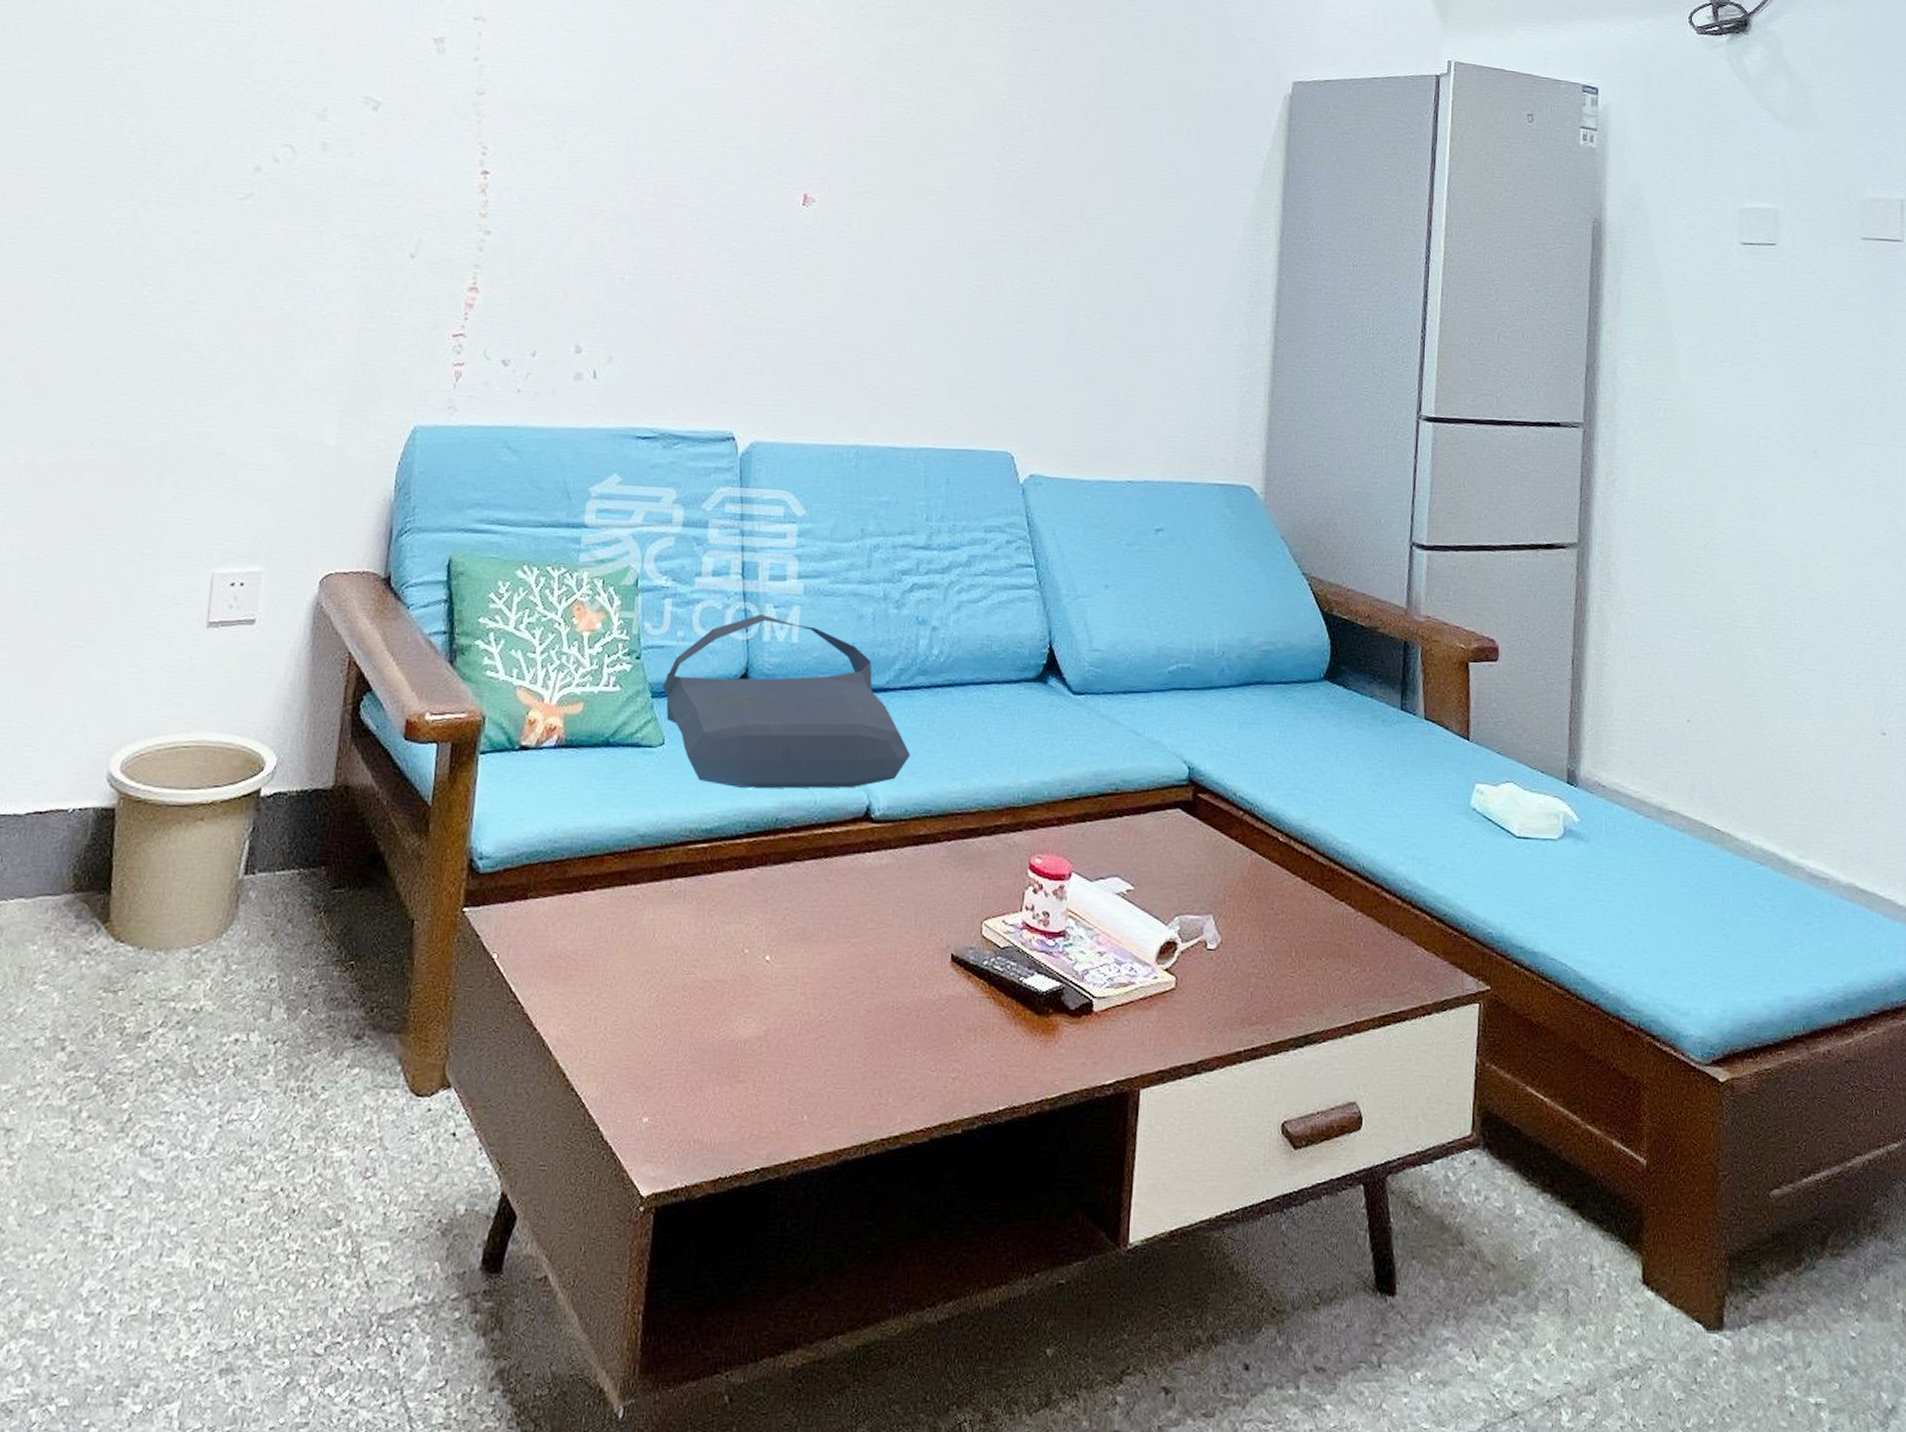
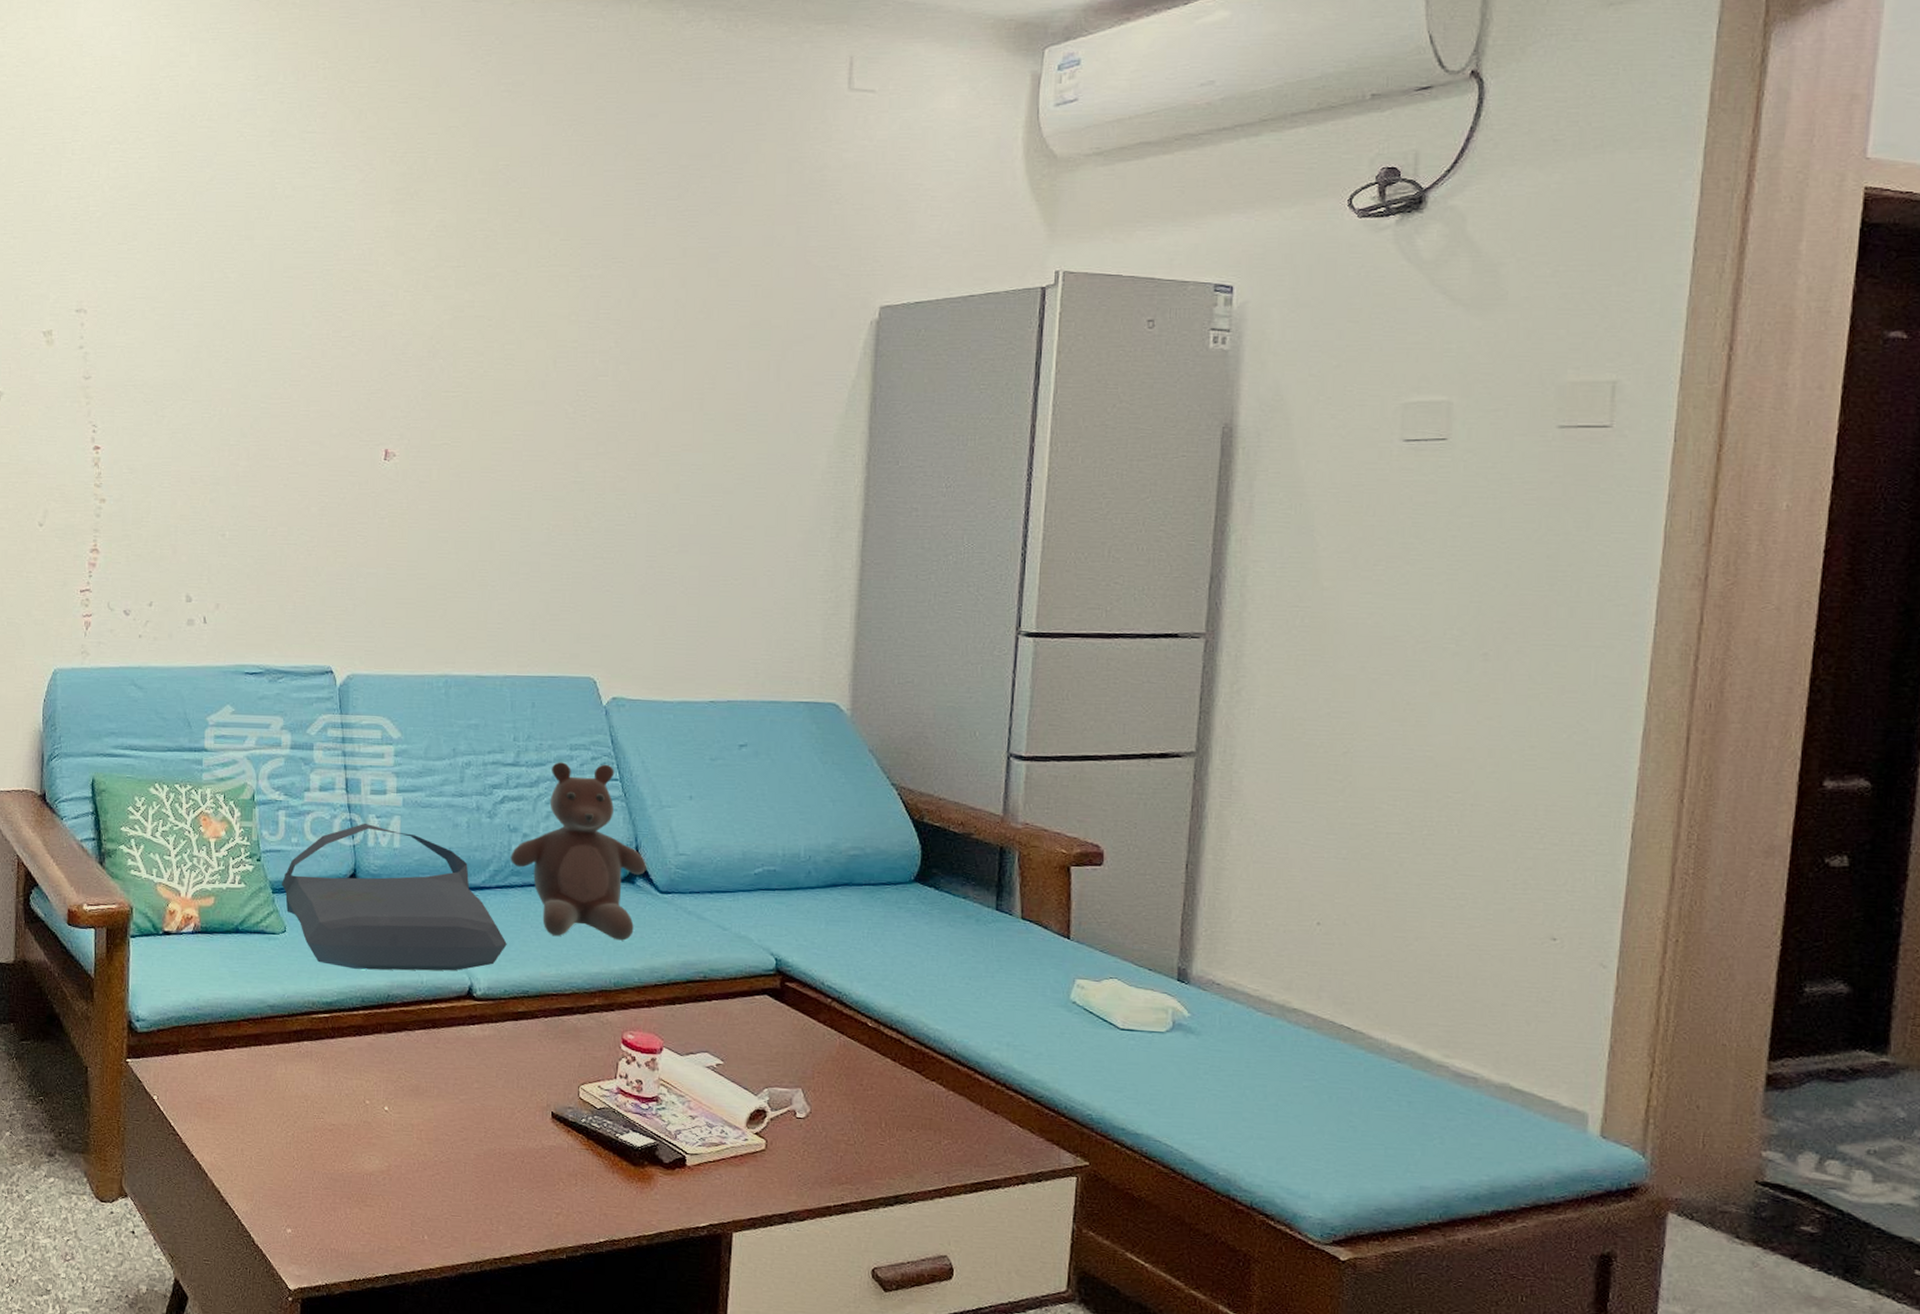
teddy bear: none [918,545,1060,749] -> present [510,762,646,941]

